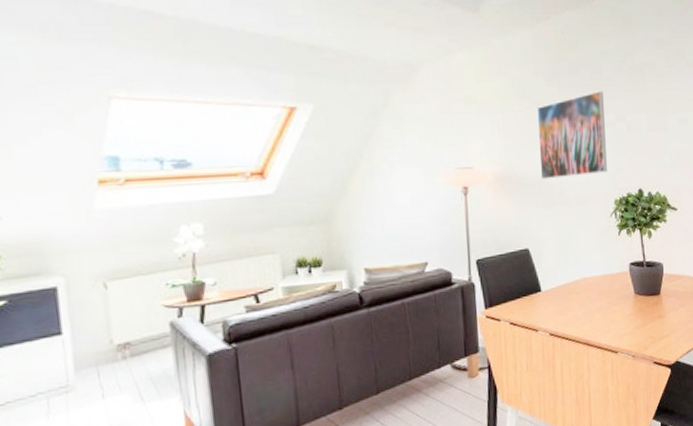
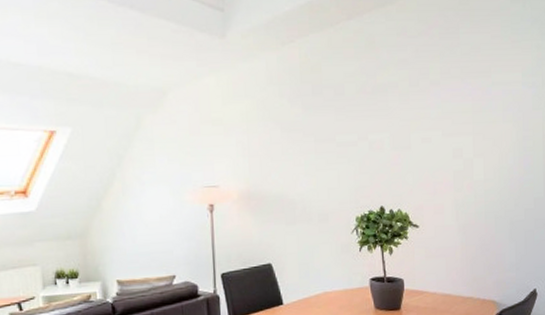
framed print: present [536,91,607,180] -> none [280,111,349,198]

